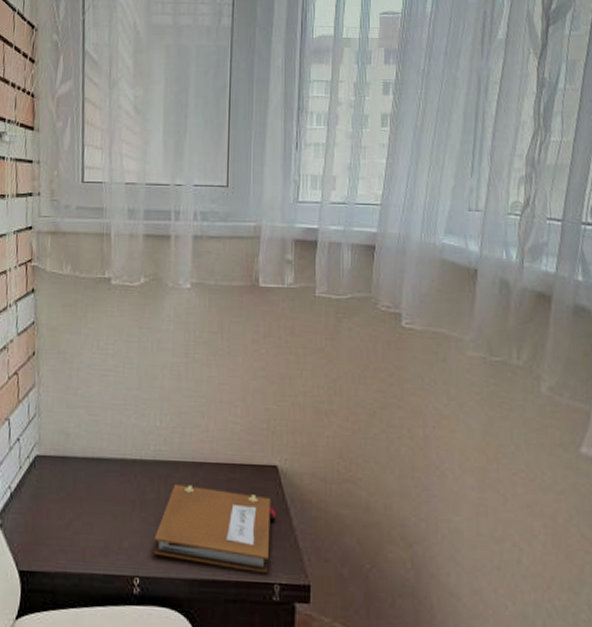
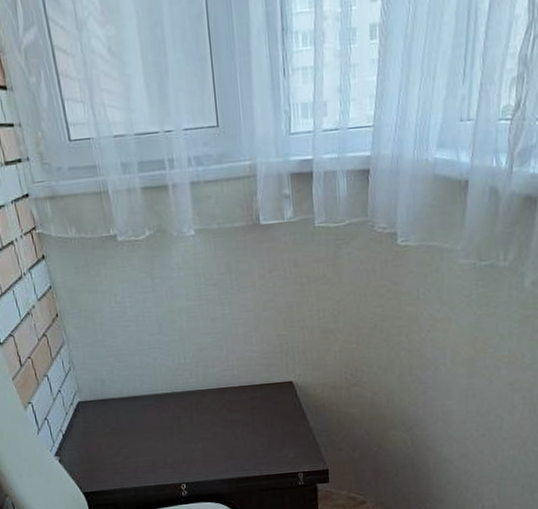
notebook: present [154,484,275,573] -> none [193,407,295,466]

